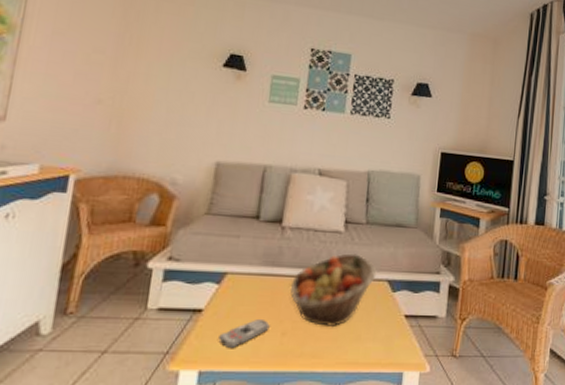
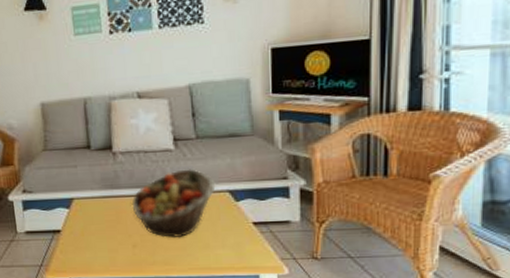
remote control: present [218,319,270,349] -> none [79,235,121,261]

